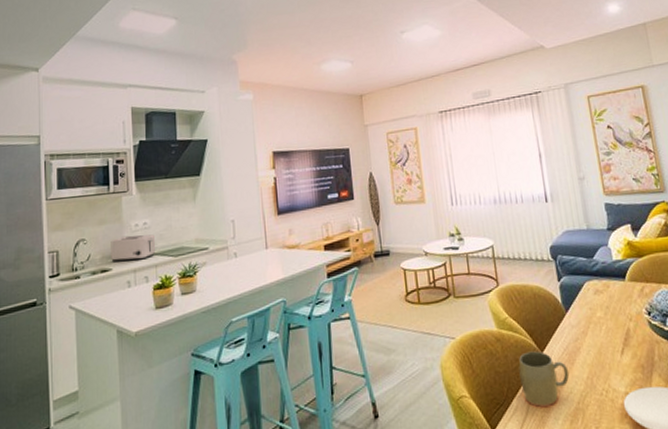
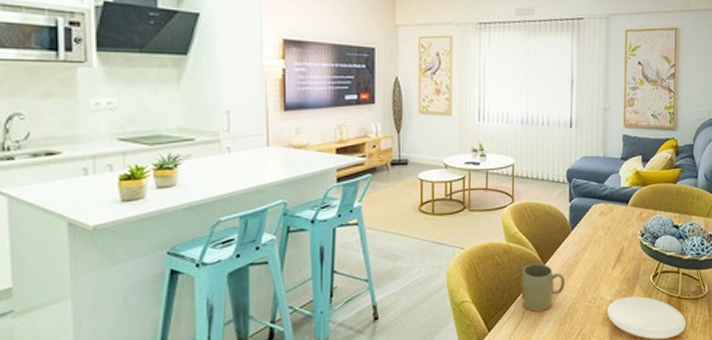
toaster: present [110,234,156,262] -> none [60,115,124,145]

